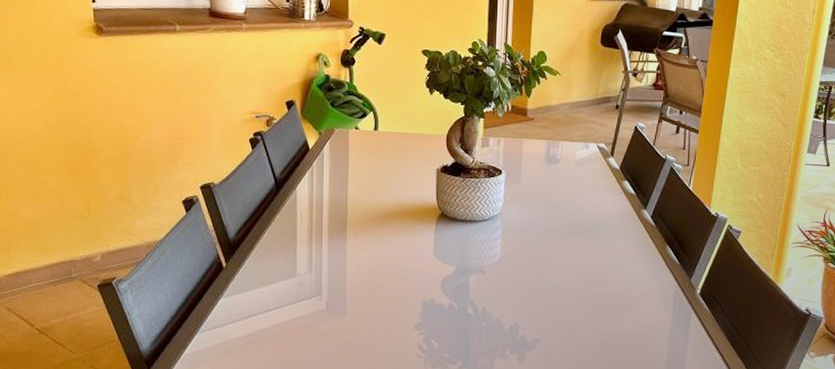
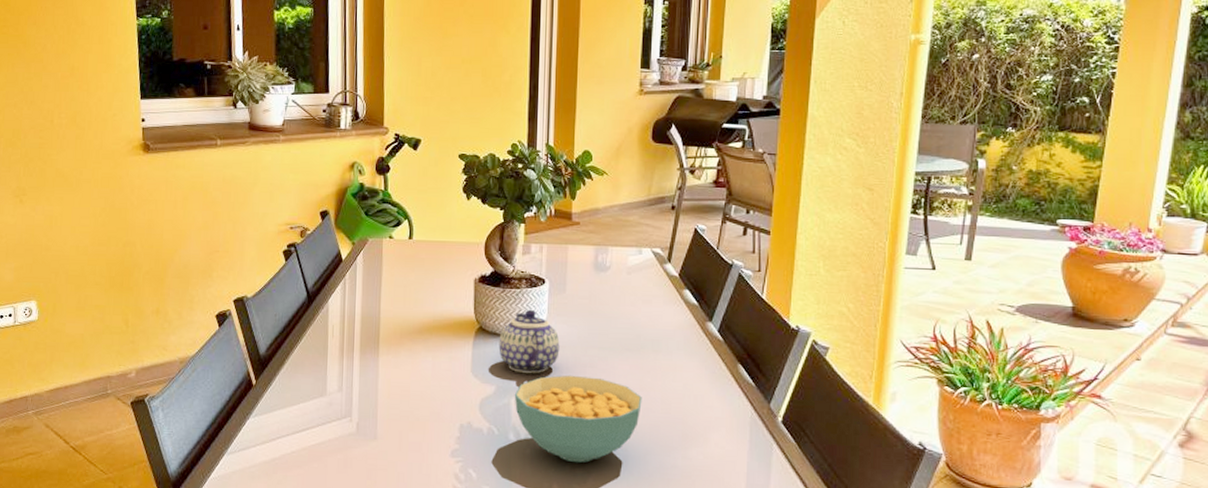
teapot: none [459,197,514,256] -> present [498,309,560,374]
cereal bowl: none [472,256,585,332] -> present [514,375,642,463]

